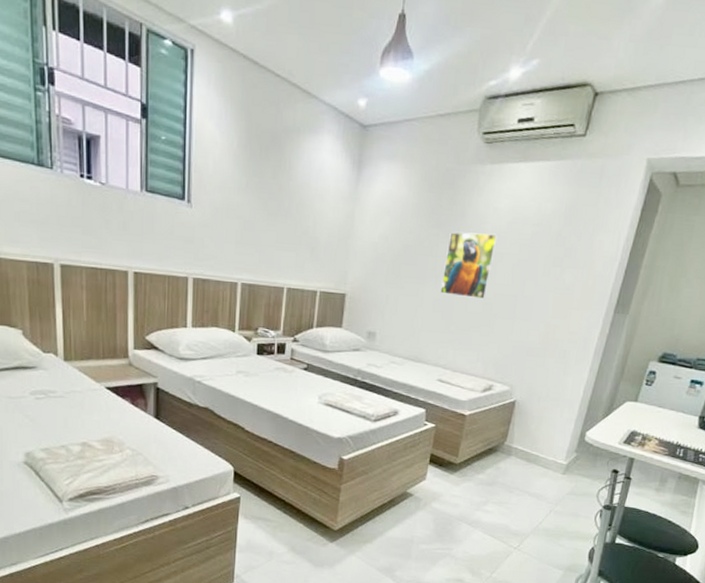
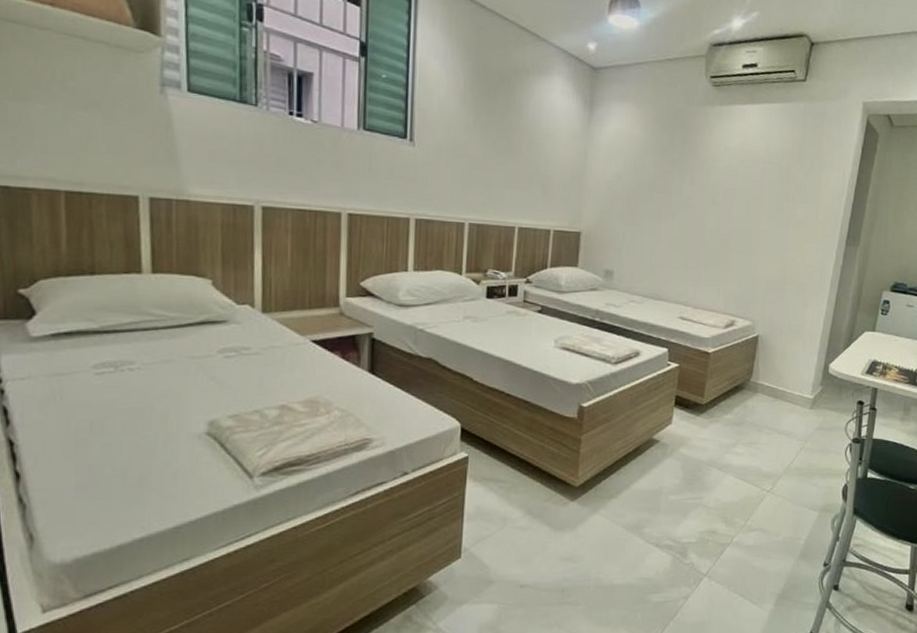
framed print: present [440,232,498,300] -> none [677,169,731,235]

